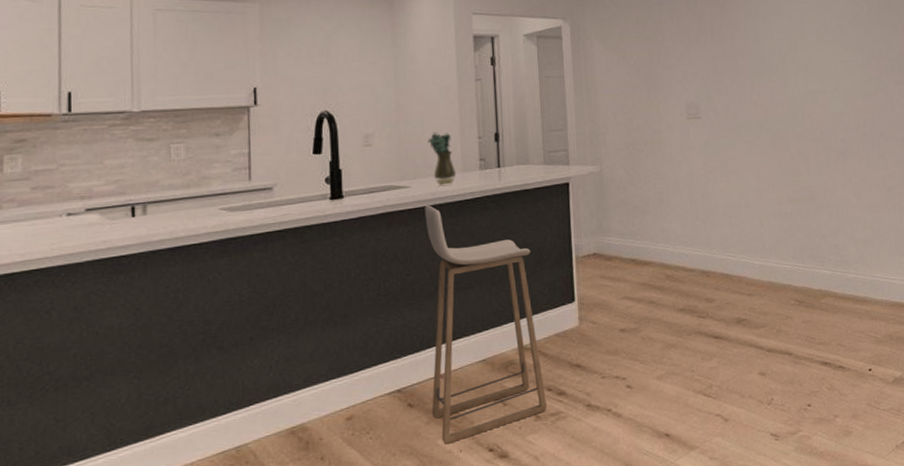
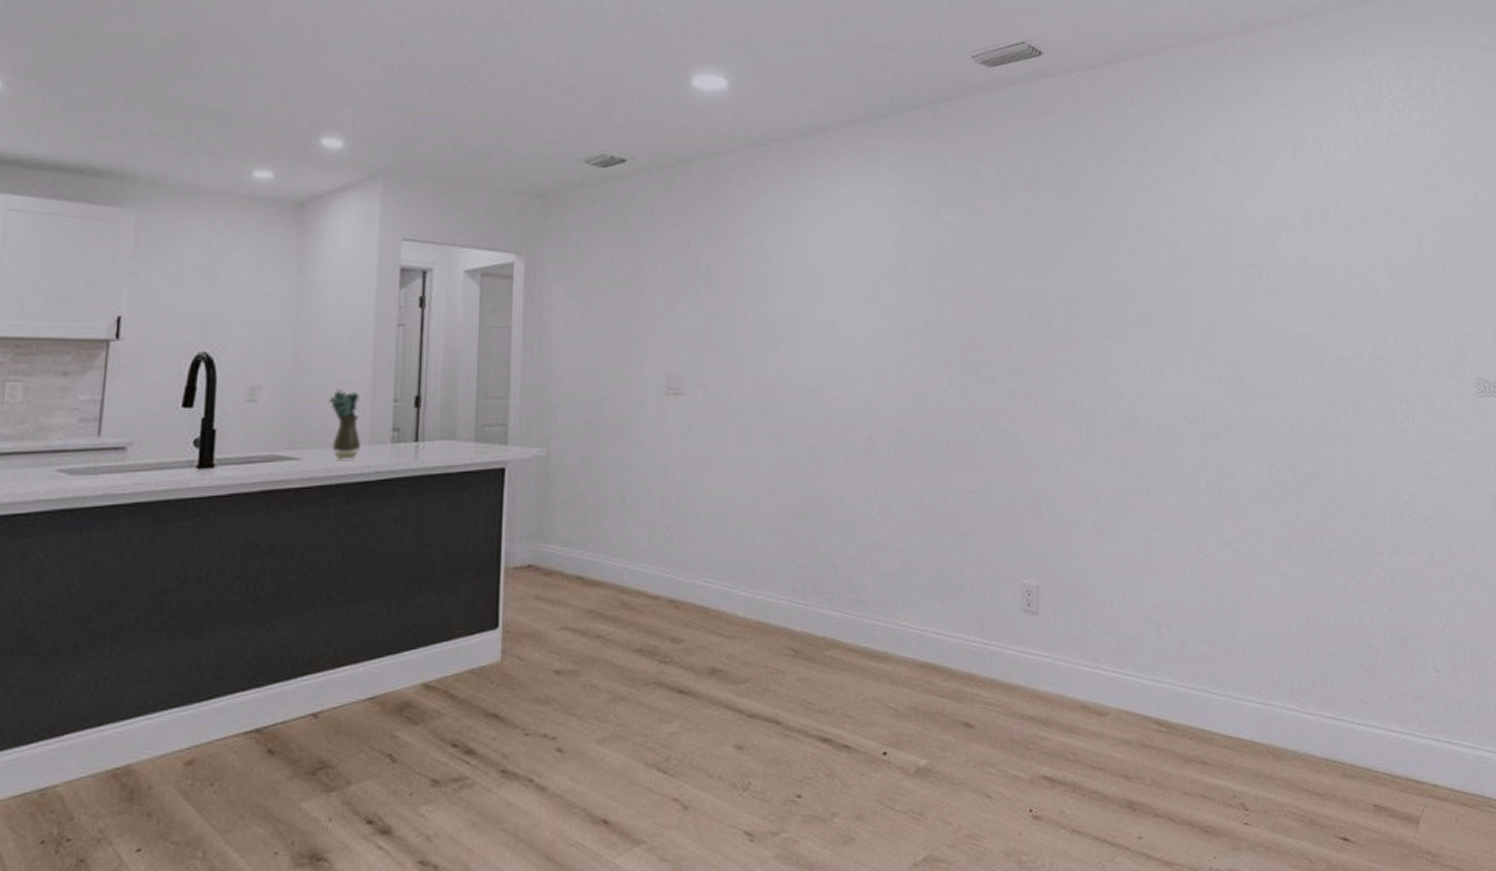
bar stool: present [425,204,548,445] -> none [298,484,450,809]

